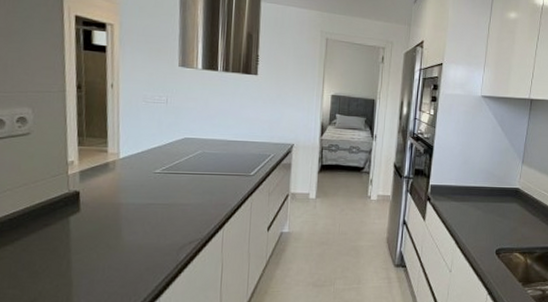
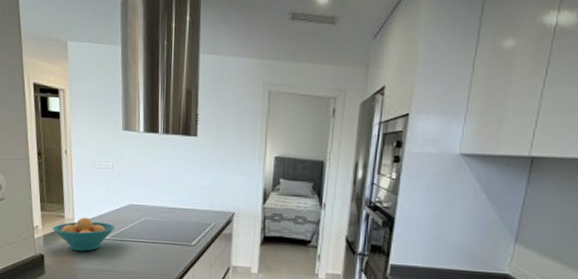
fruit bowl: none [92,151,168,186] -> present [53,217,115,252]

